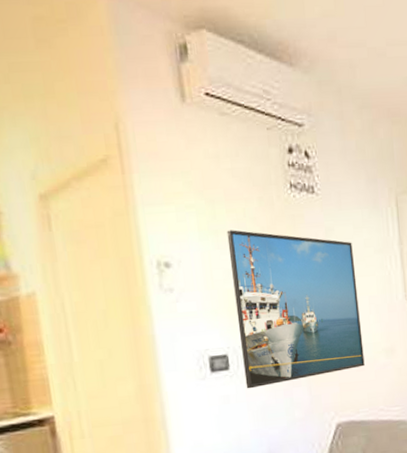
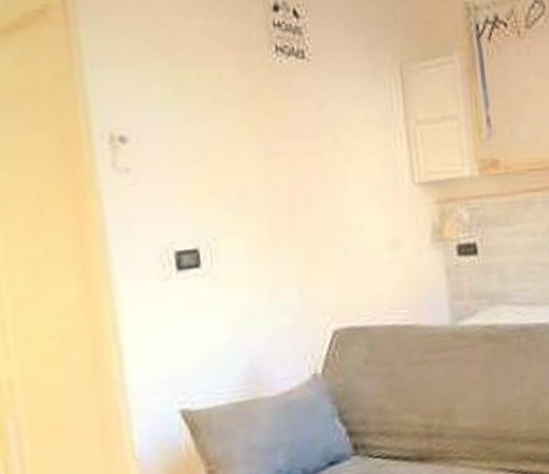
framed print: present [226,230,365,389] -> none [198,99,366,291]

